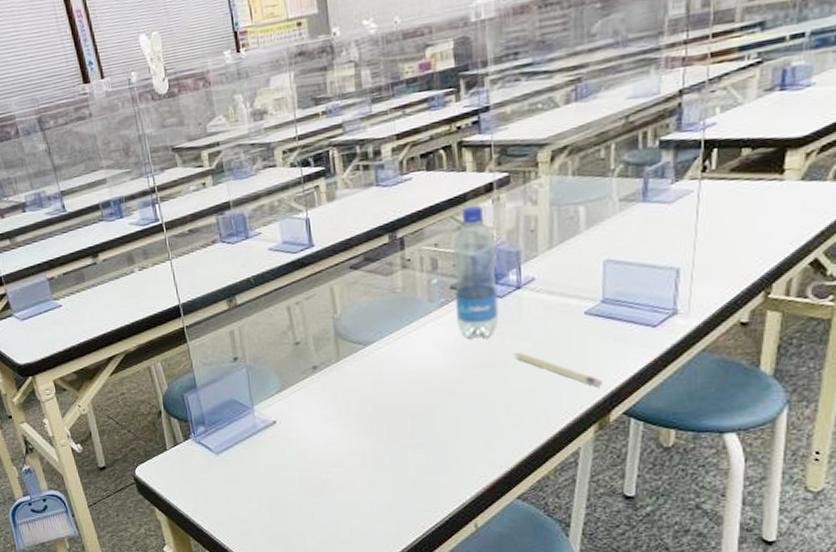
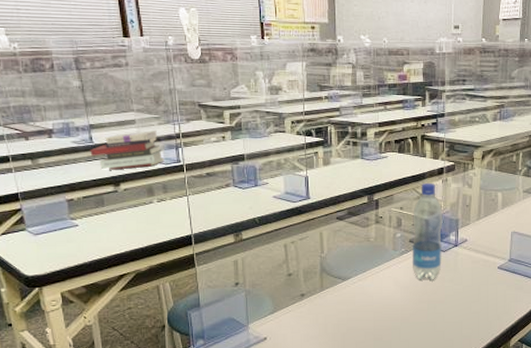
books: none [64,188,142,240] -> present [90,131,165,170]
pencil: present [513,353,603,387] -> none [449,293,507,321]

